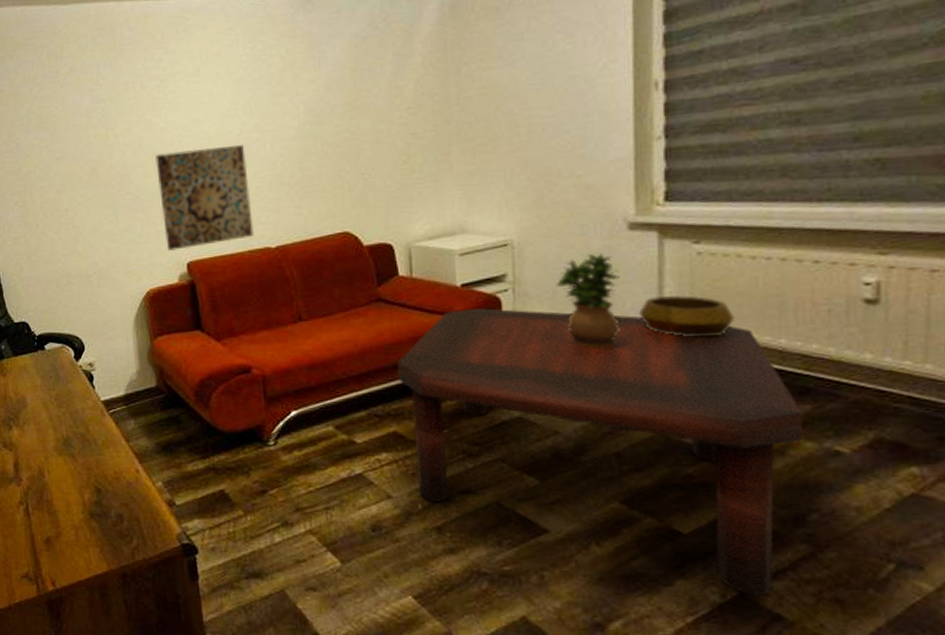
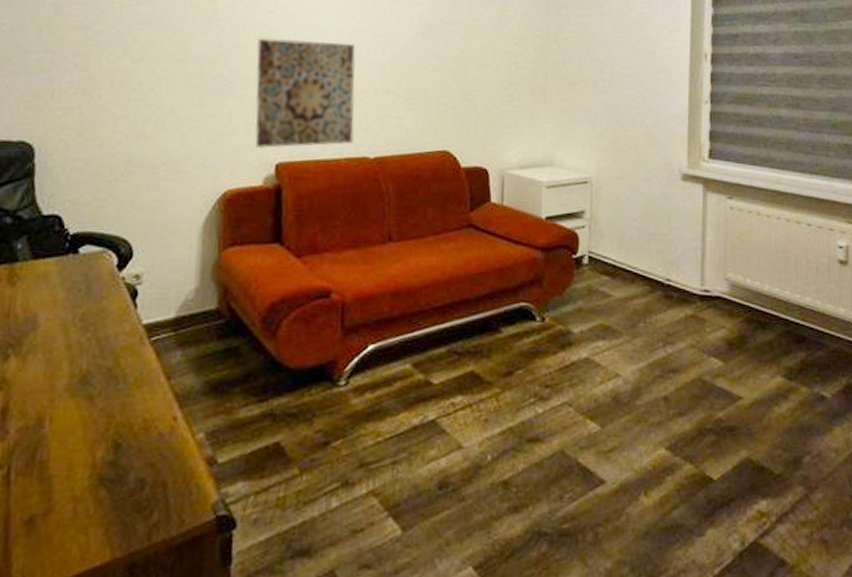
coffee table: present [398,308,803,597] -> none [481,243,800,542]
potted plant: present [556,253,620,349] -> none [624,198,674,291]
decorative bowl: present [639,295,736,337] -> none [687,245,756,285]

